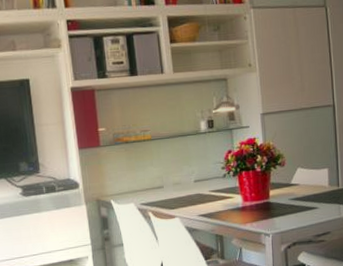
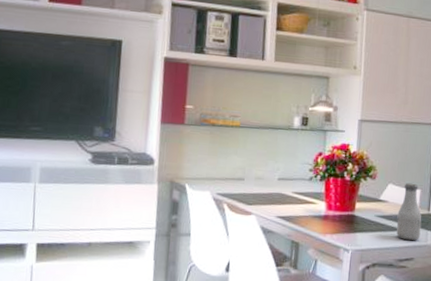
bottle: none [309,163,334,217] -> present [396,182,422,241]

